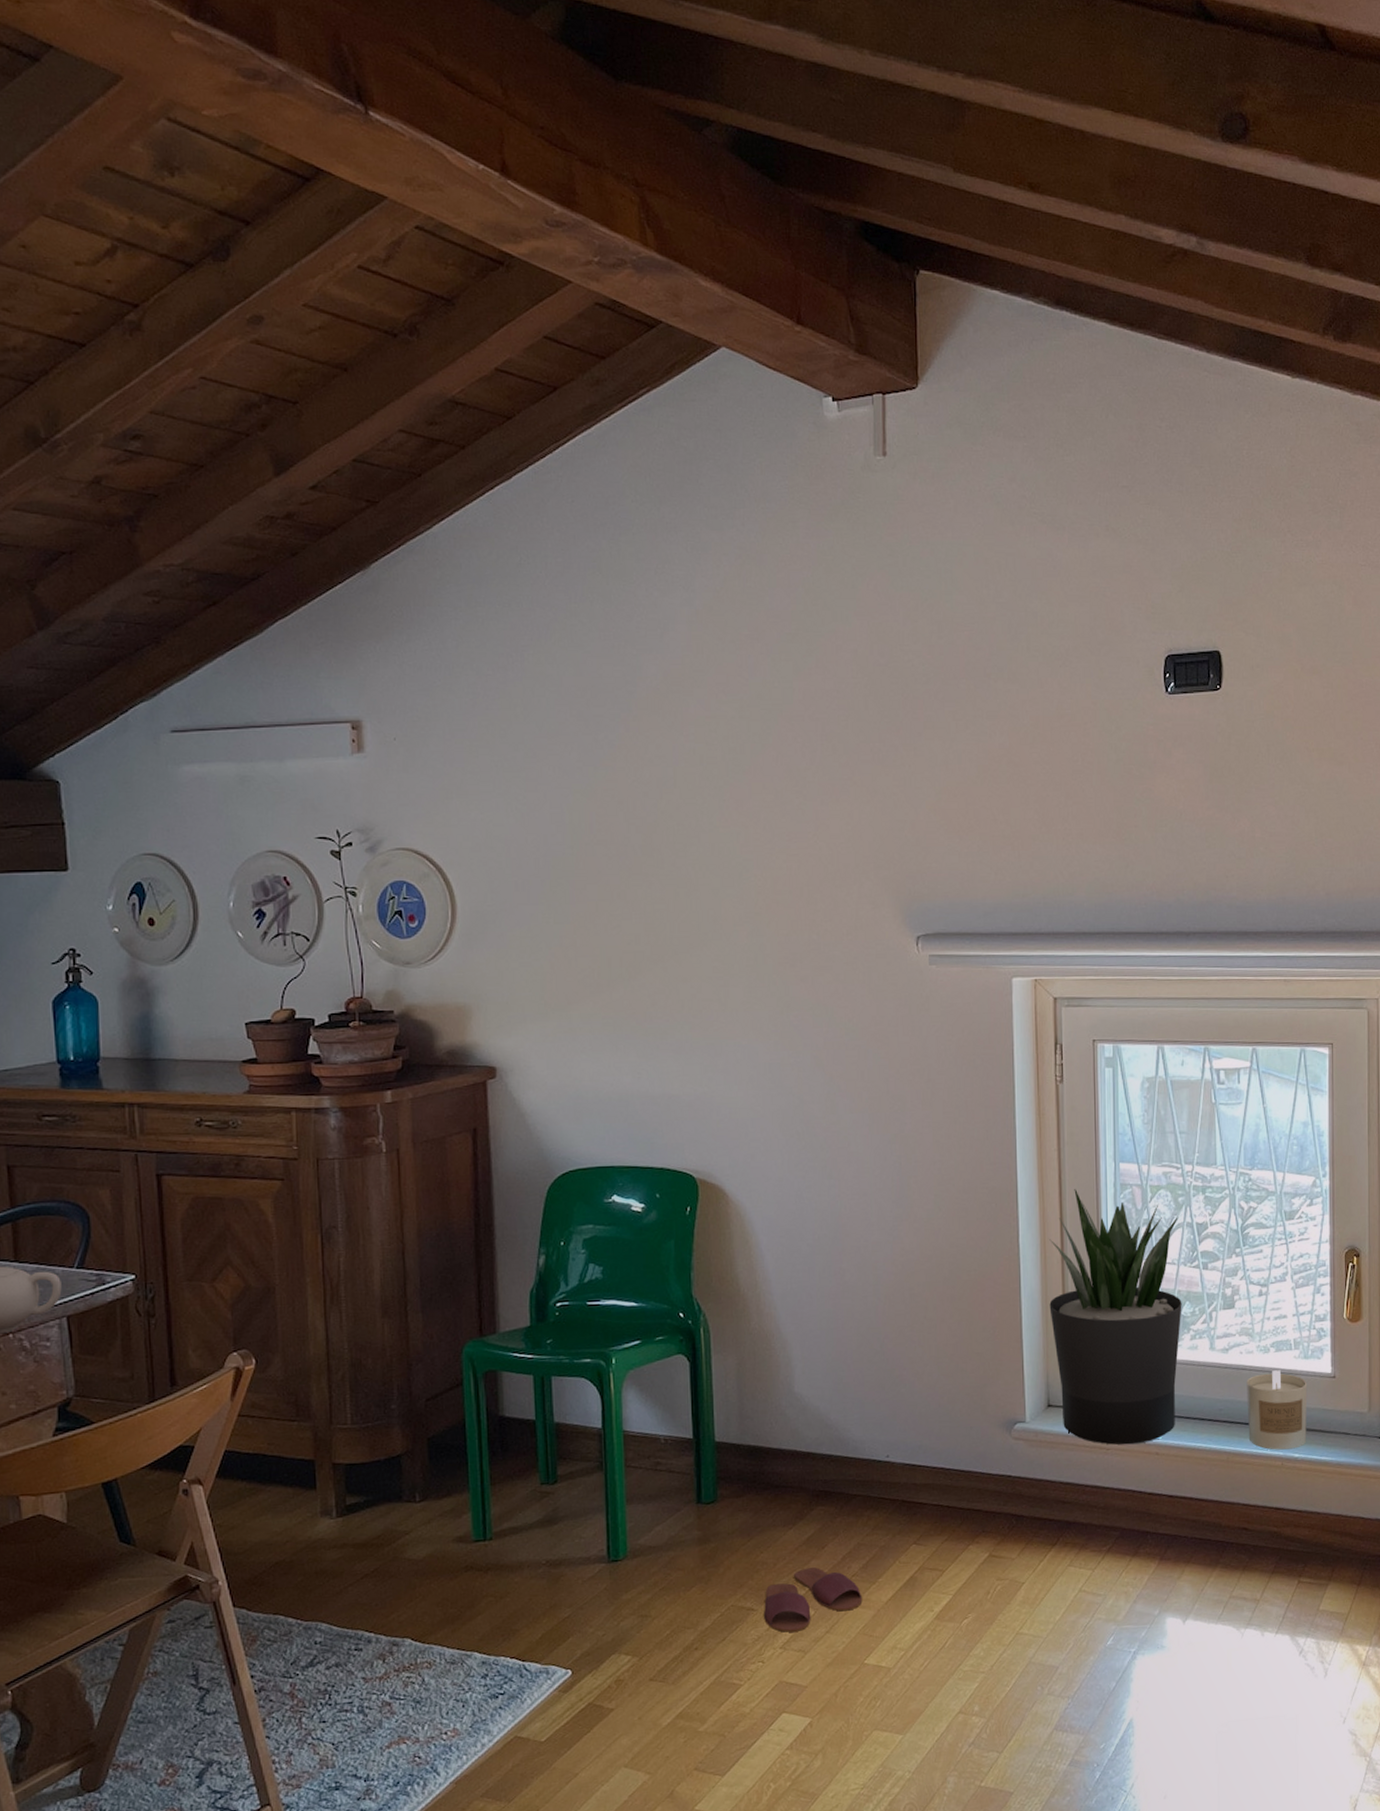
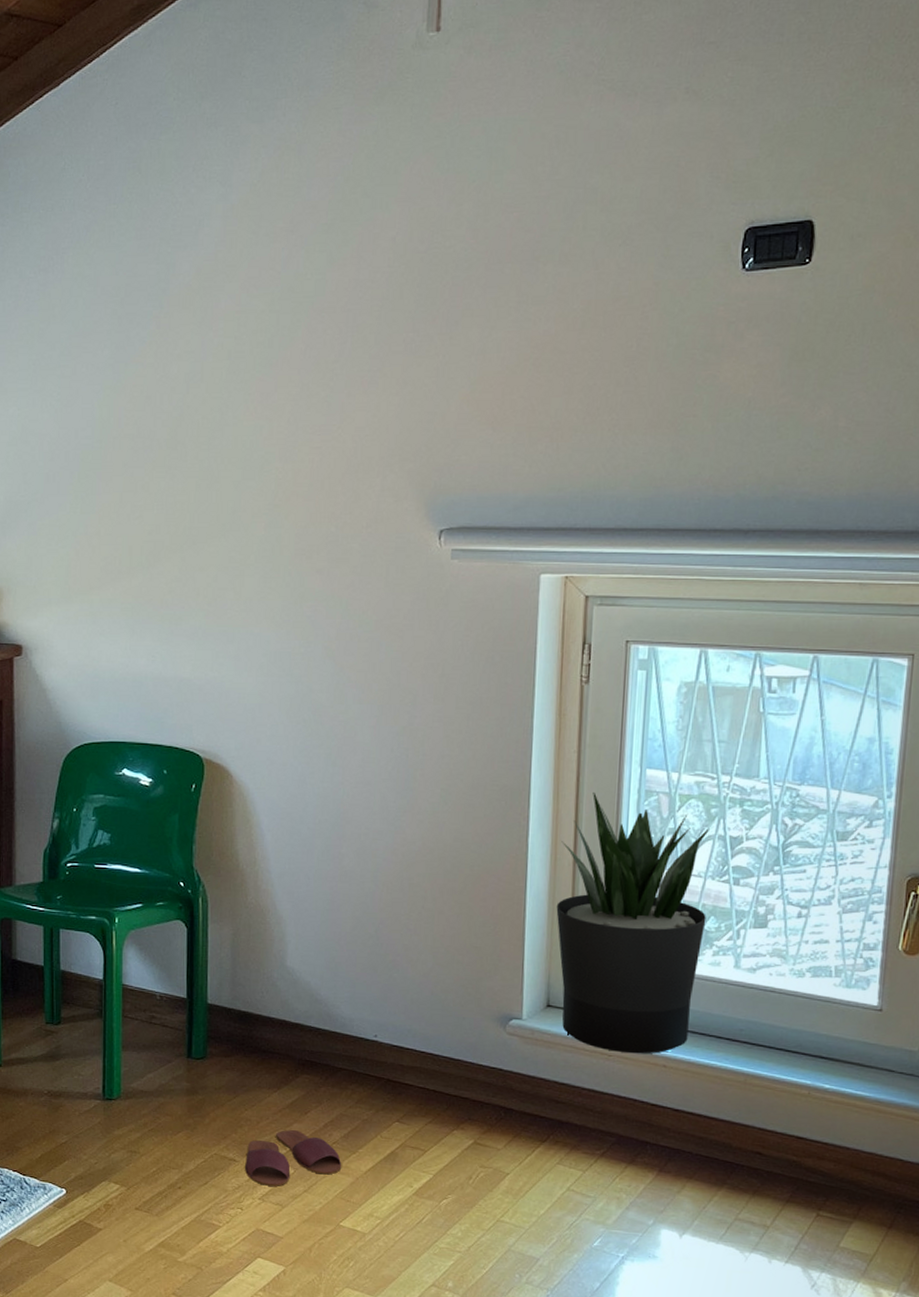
candle: present [1246,1370,1308,1451] -> none [772,996,848,1080]

